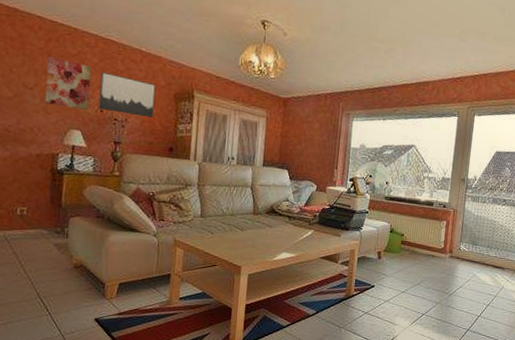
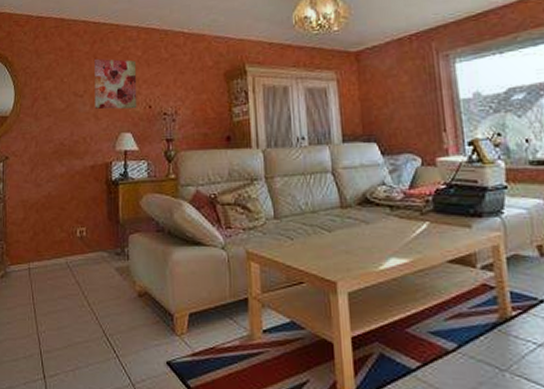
wall art: present [98,71,156,118] -> none [146,63,205,106]

